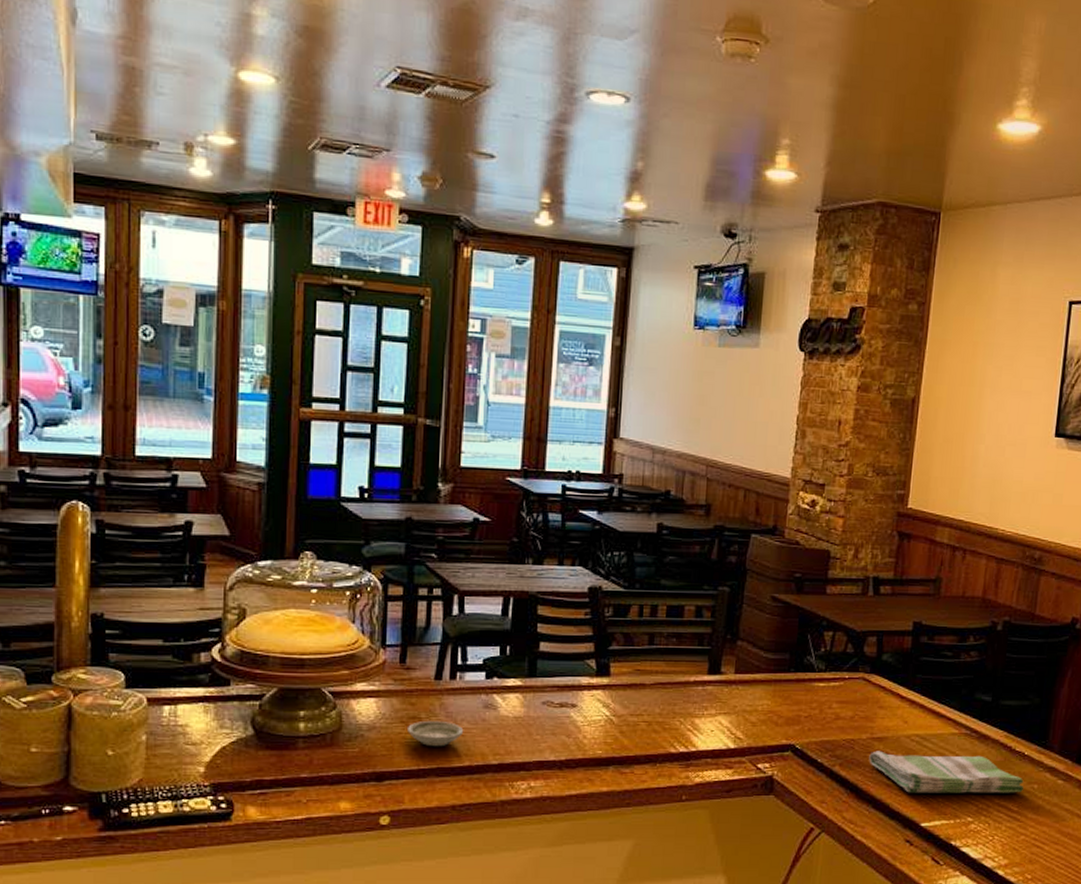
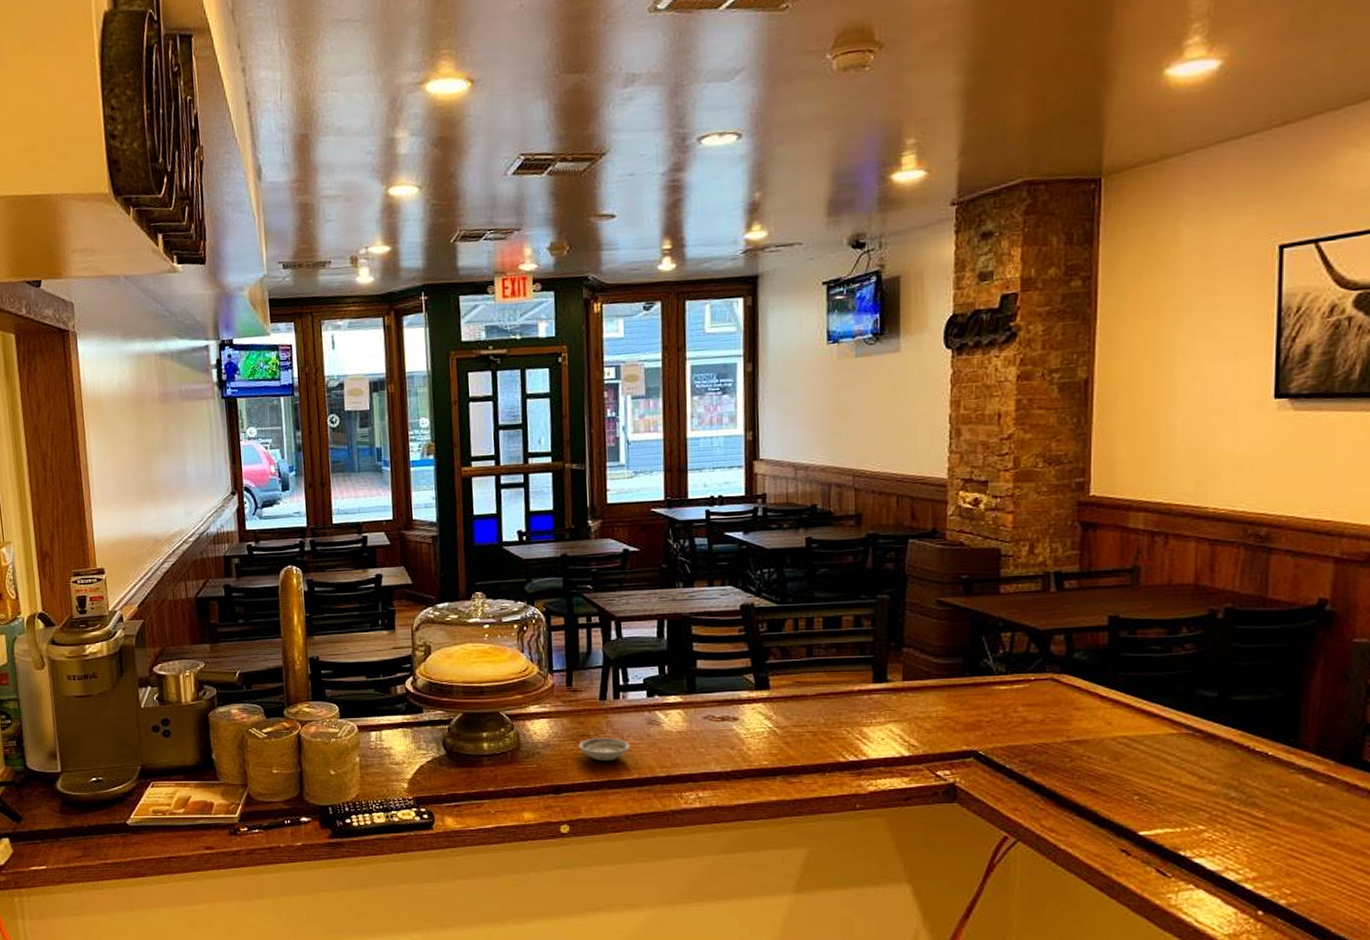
dish towel: present [869,751,1024,793] -> none [1067,755,1271,799]

